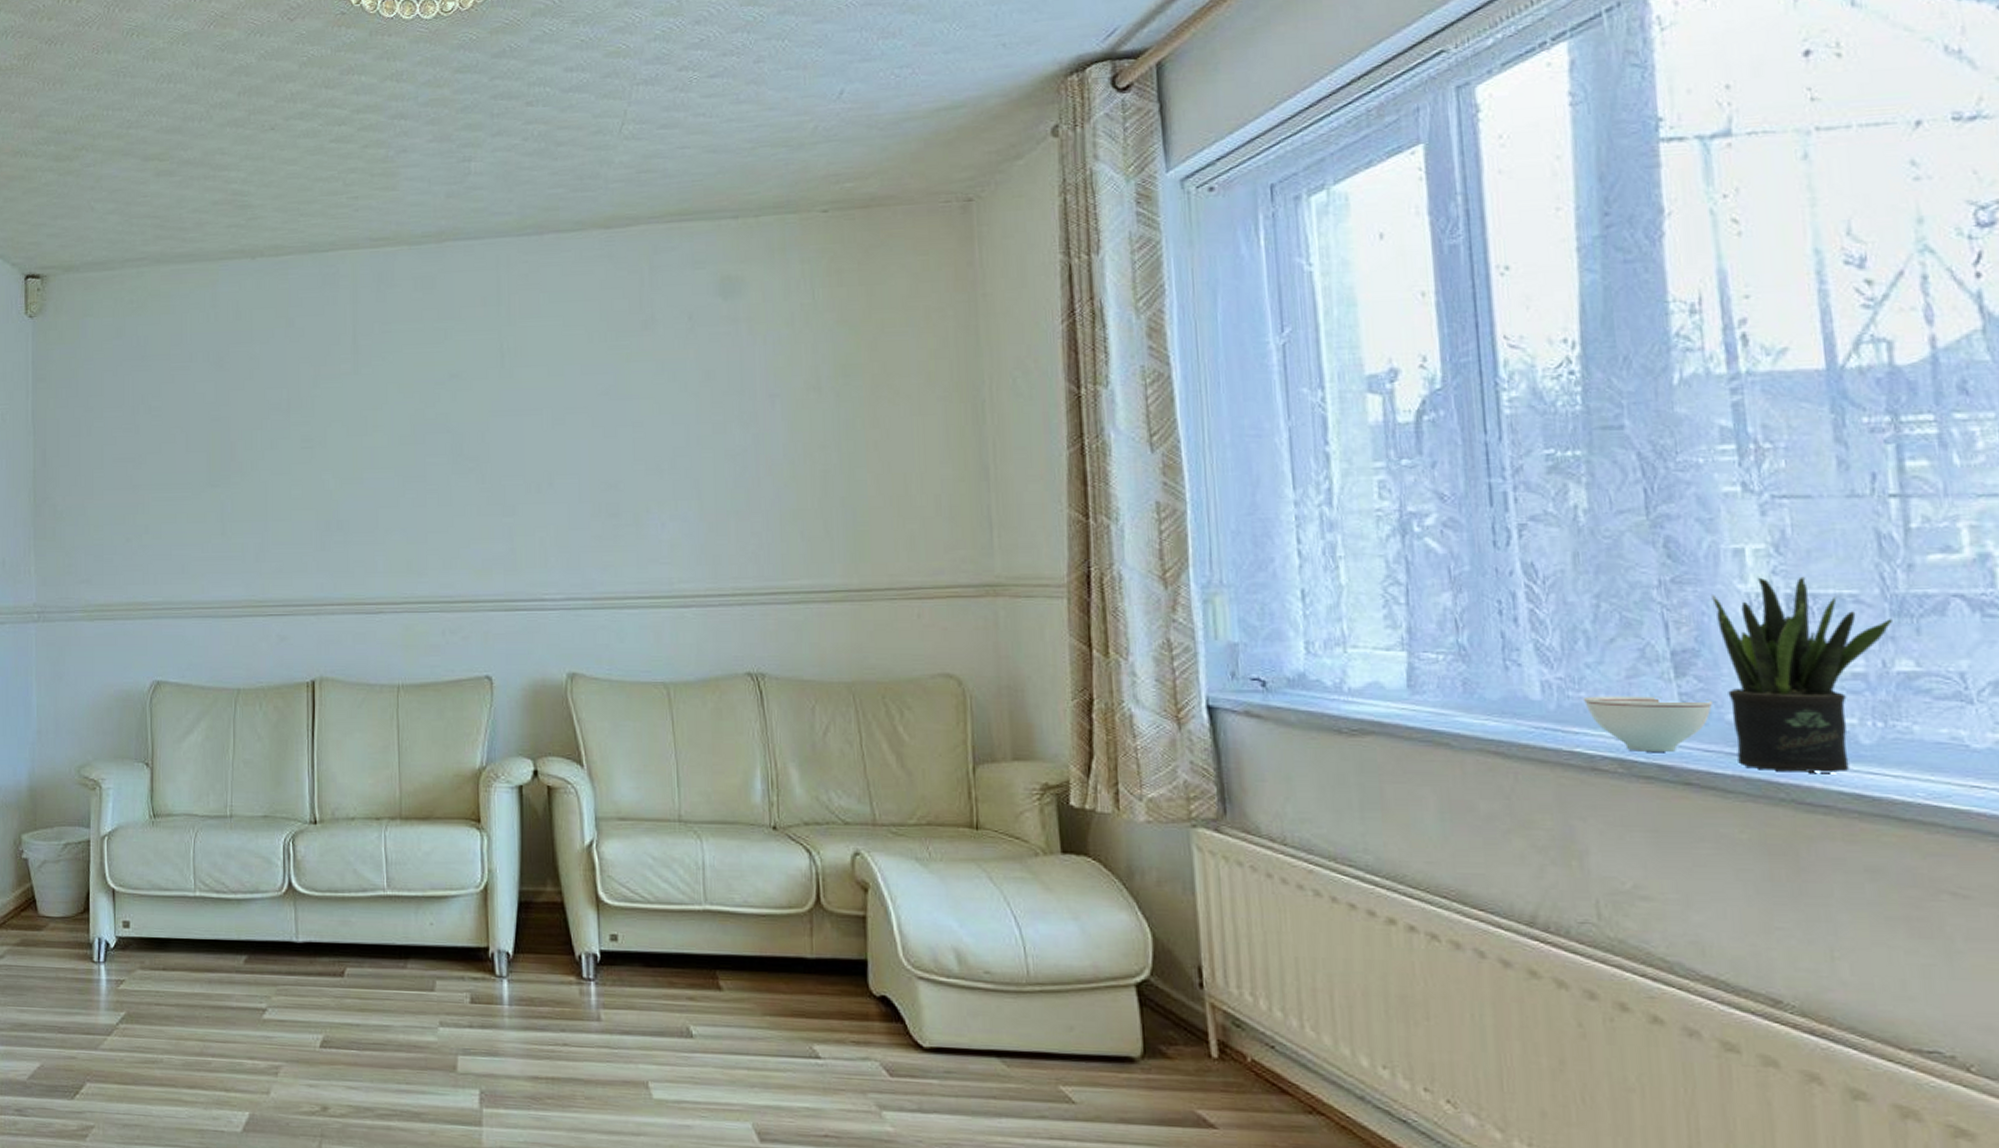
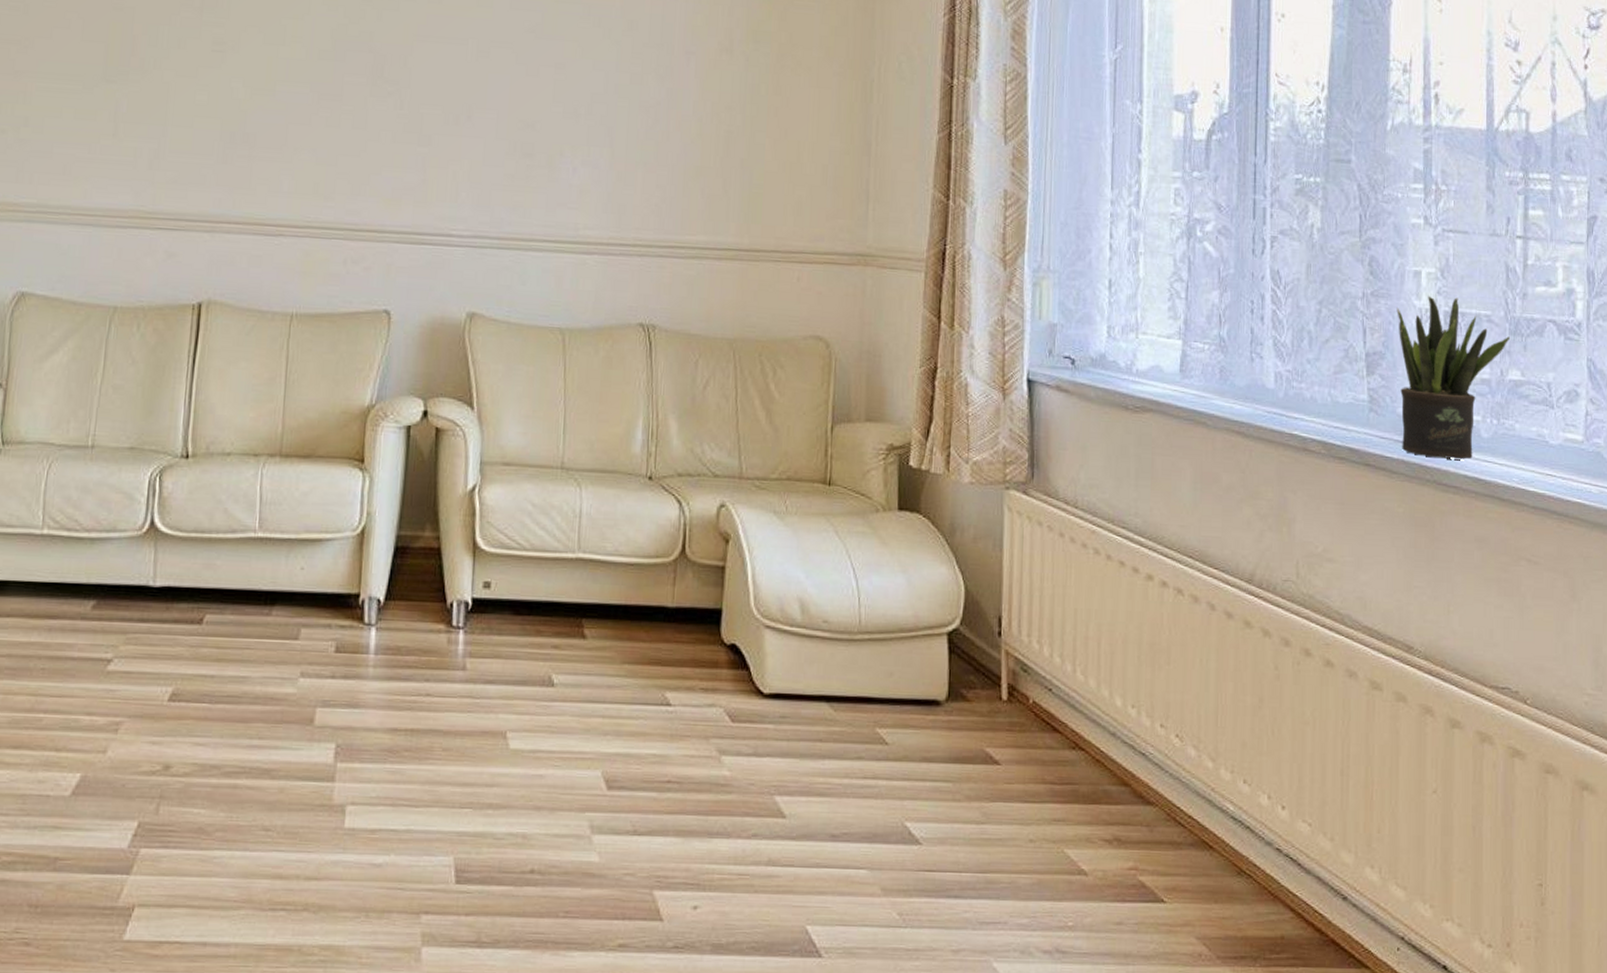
bowl: present [1582,696,1714,752] -> none [1302,387,1390,438]

